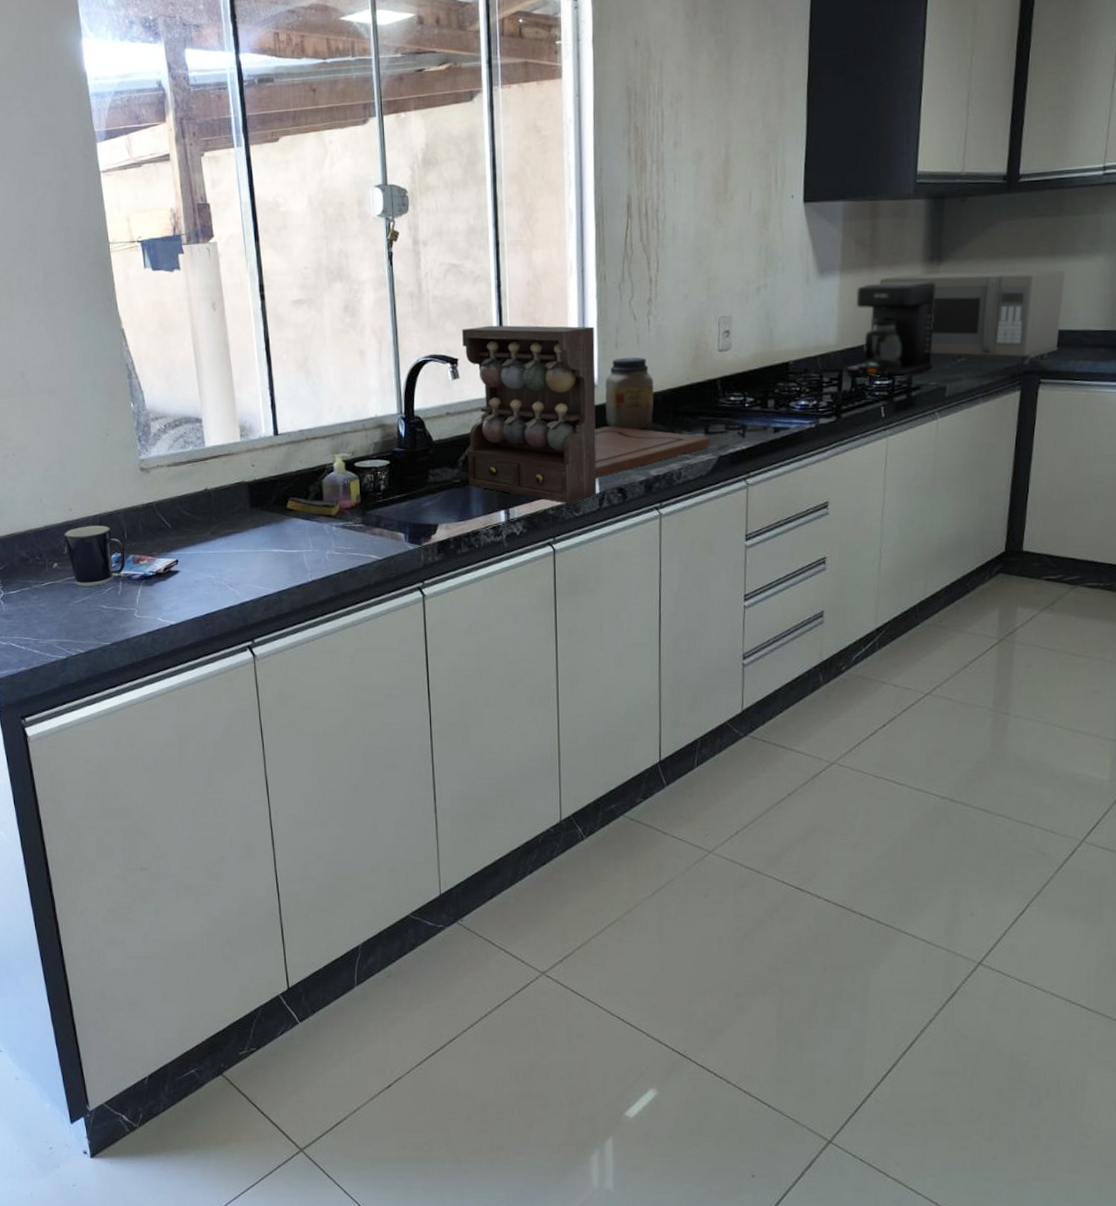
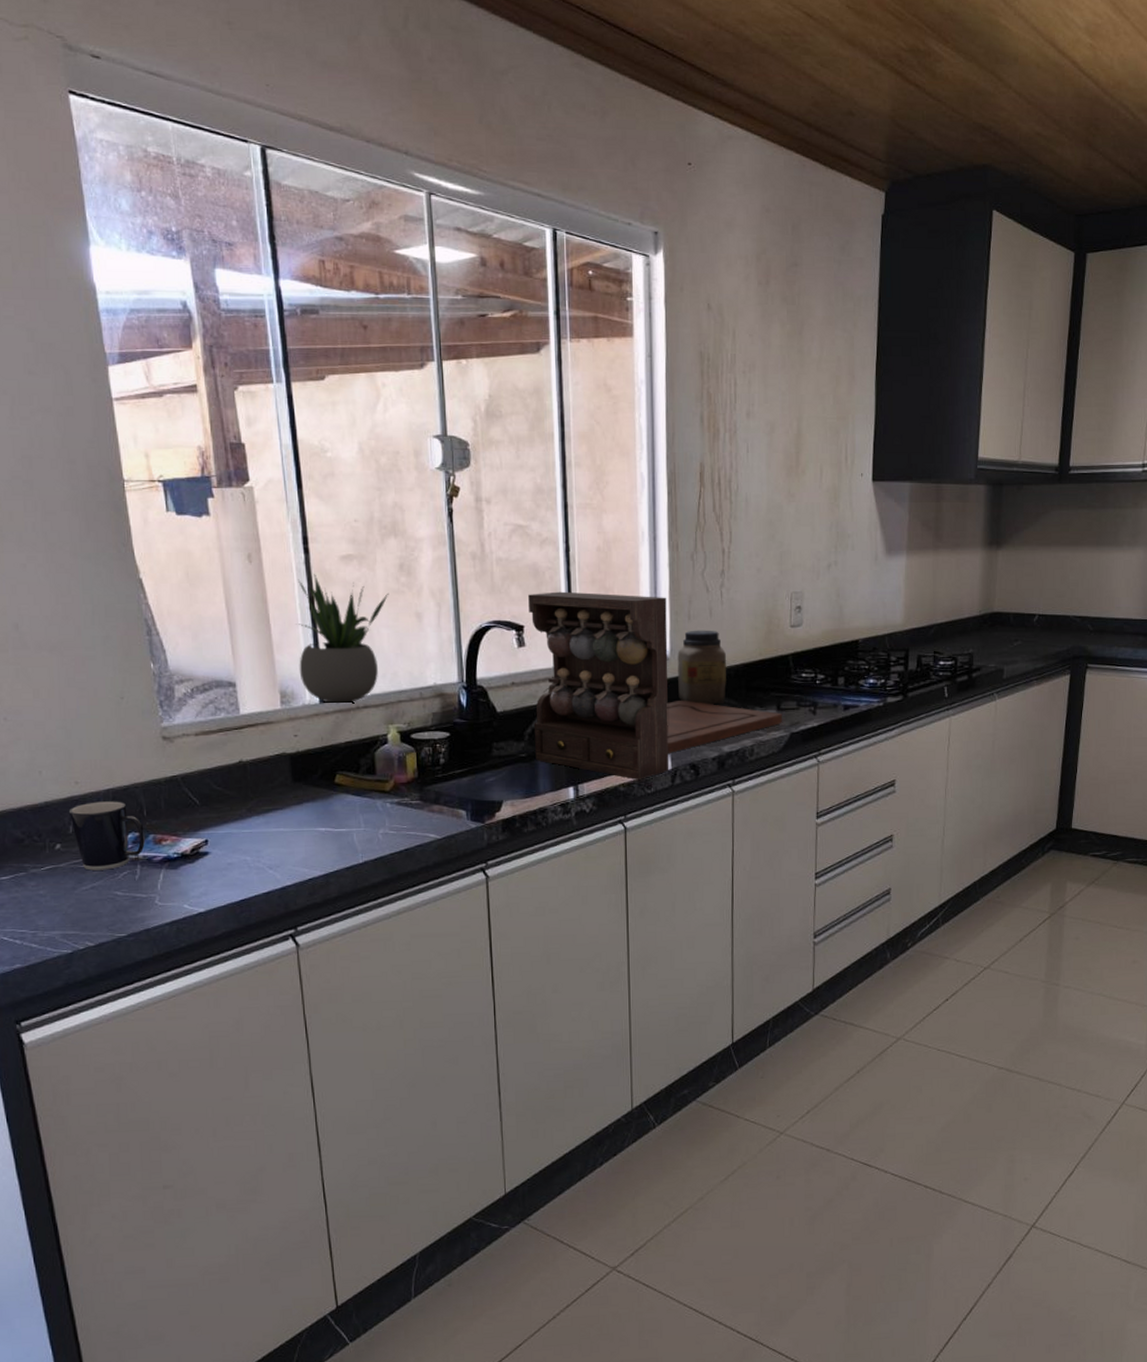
potted plant: none [253,318,335,436] -> present [296,574,389,704]
coffee maker: present [846,281,936,378] -> none [912,565,995,659]
microwave: present [879,270,1065,365] -> none [943,558,1109,650]

